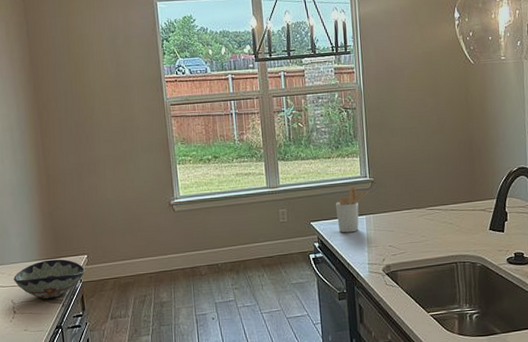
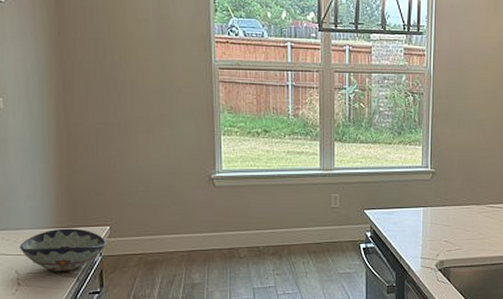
utensil holder: present [336,187,369,233] -> none [393,176,429,224]

